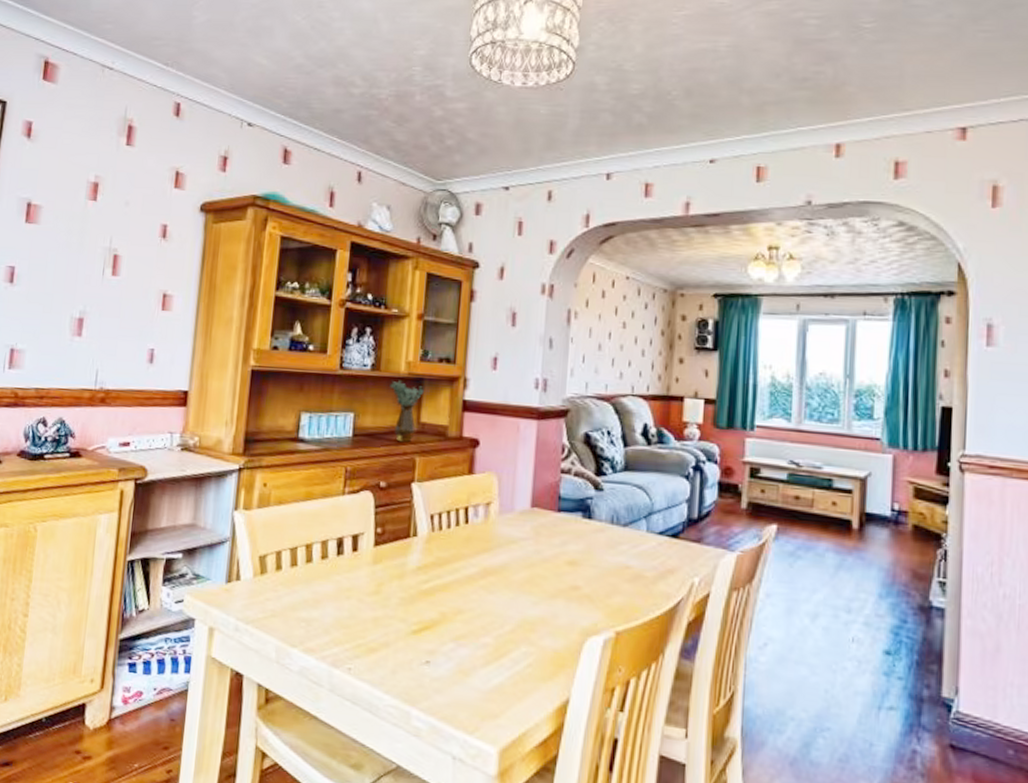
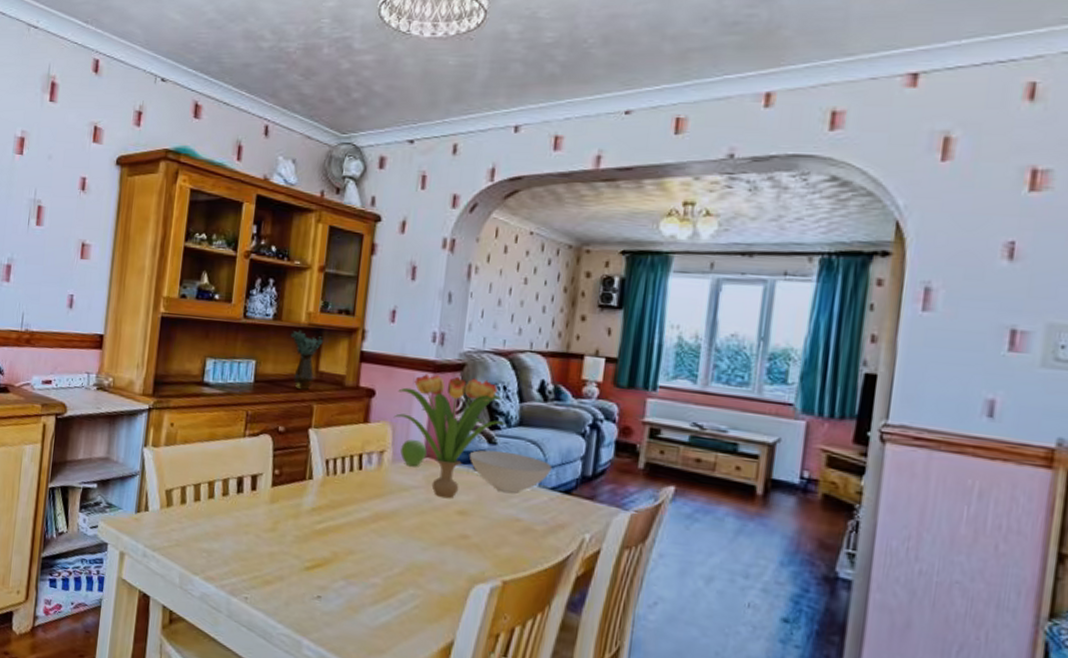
flower arrangement: none [498,421,612,550] -> present [393,374,507,499]
fruit: none [507,489,534,518] -> present [400,439,427,467]
bowl: none [576,496,659,541] -> present [469,449,553,494]

